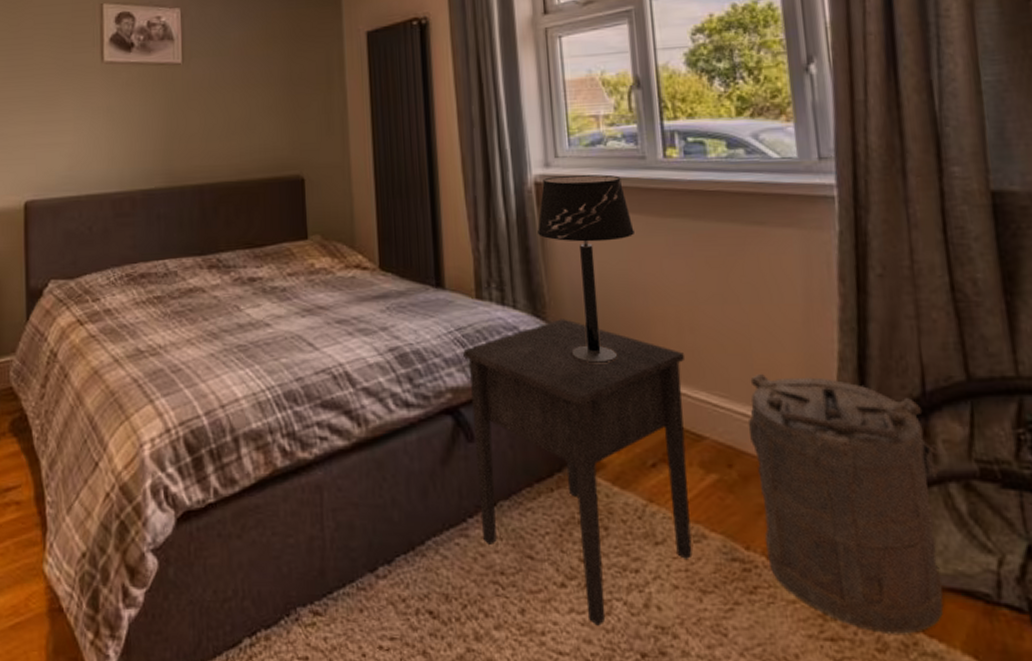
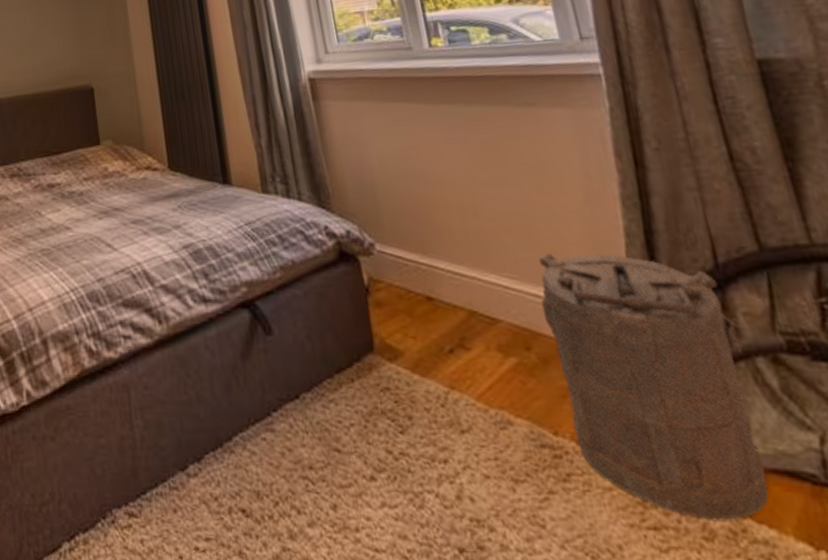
nightstand: present [463,319,693,626] -> none [254,208,500,520]
table lamp: present [538,174,634,363] -> none [315,67,409,251]

